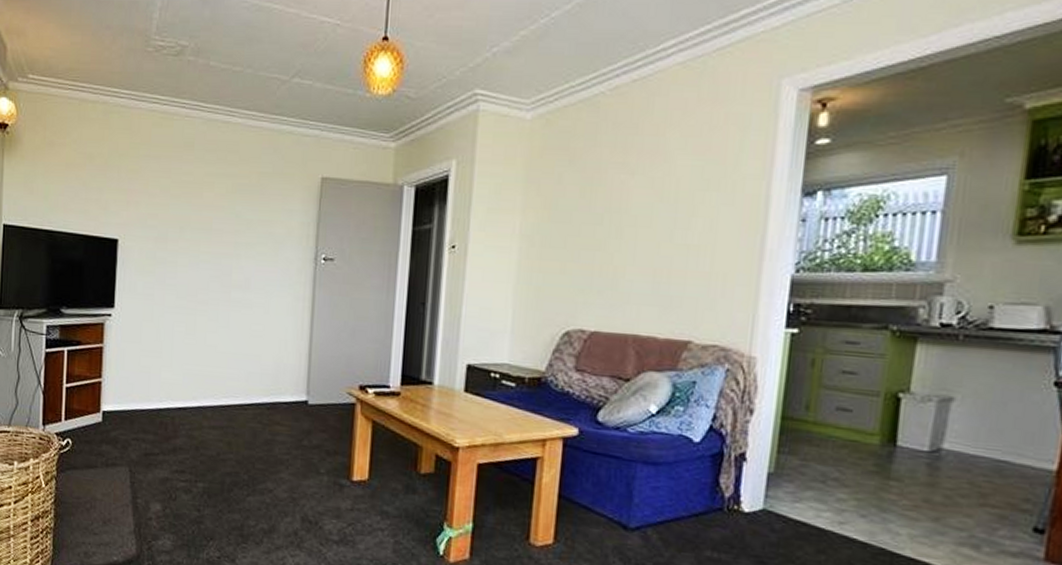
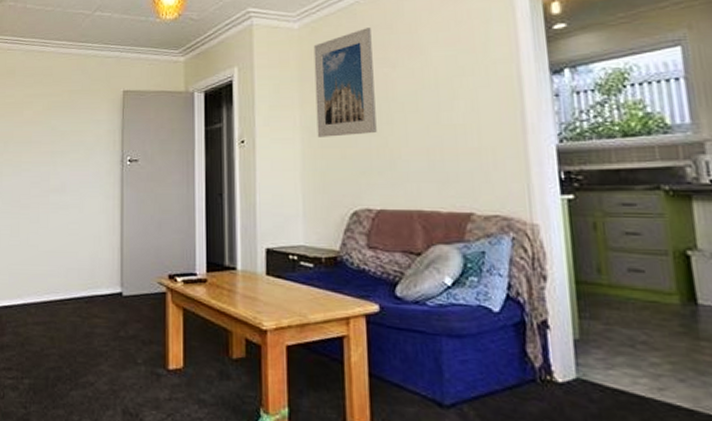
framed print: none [537,125,614,249] -> present [313,28,377,137]

